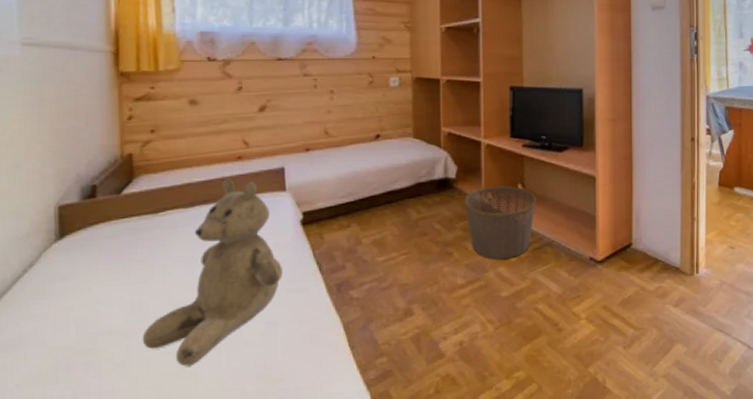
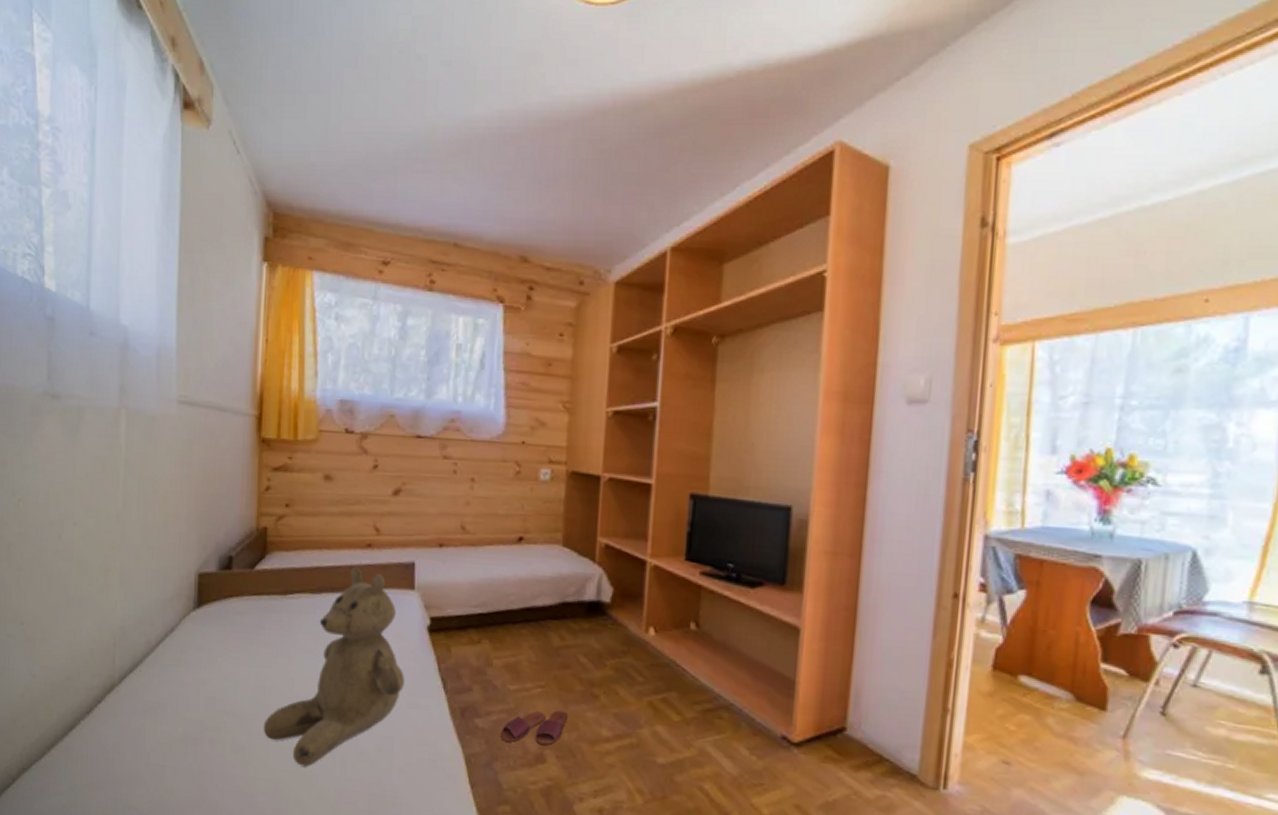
slippers: none [374,270,428,305] -> present [501,710,567,746]
basket: present [464,185,537,260] -> none [618,619,714,717]

